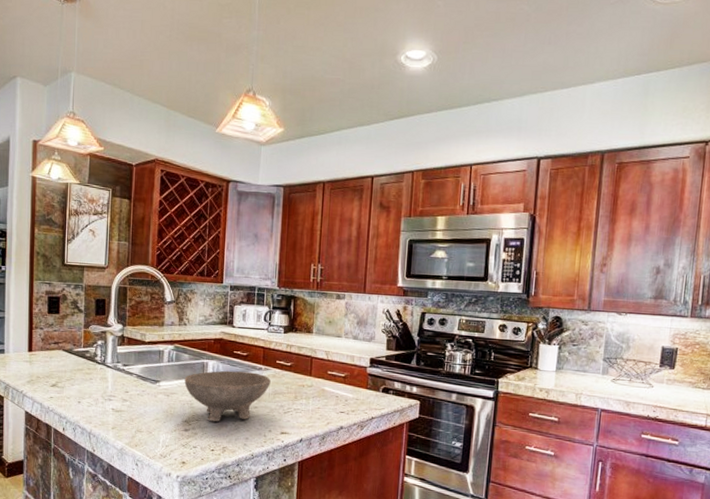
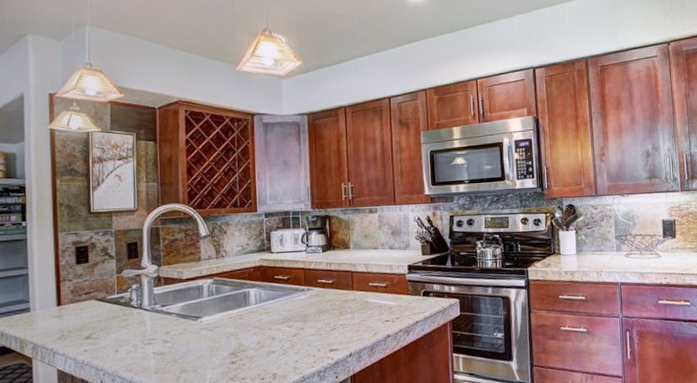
bowl: present [184,370,271,422] -> none [227,294,314,350]

